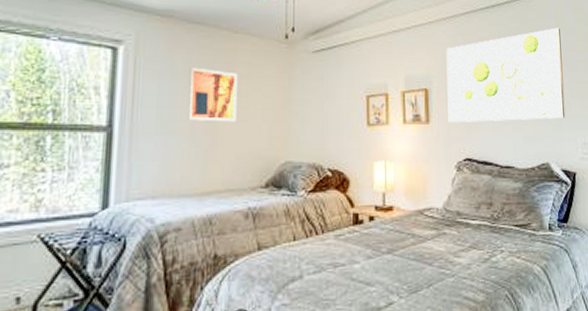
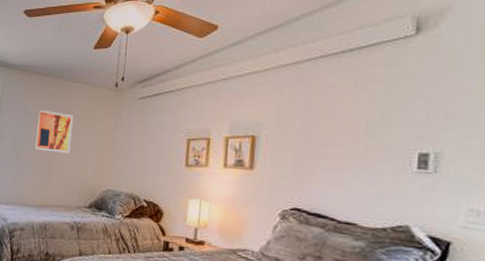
wall art: present [446,27,566,123] -> none [276,72,452,179]

